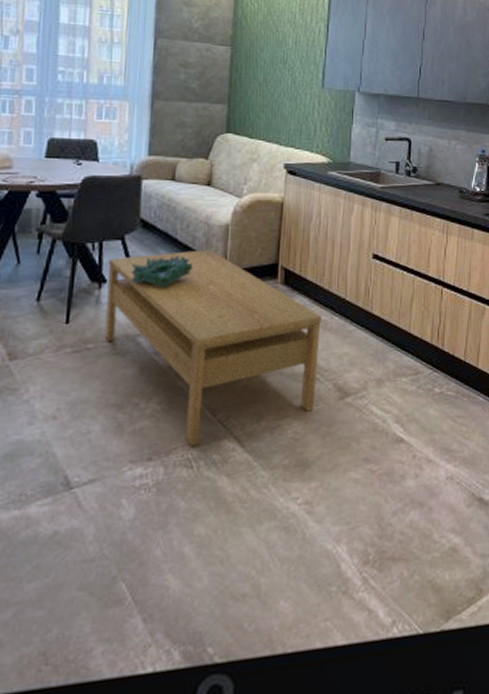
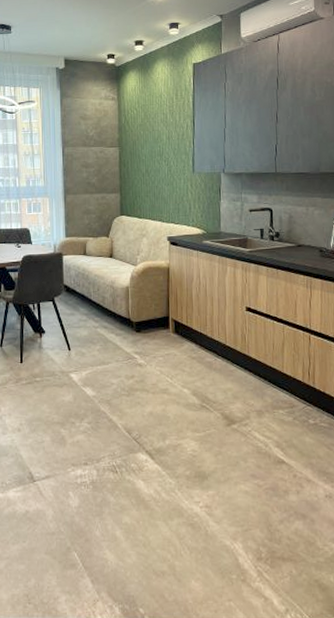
coffee table: present [104,250,321,446] -> none [45,307,207,456]
decorative bowl: present [130,256,194,289] -> none [61,312,105,337]

